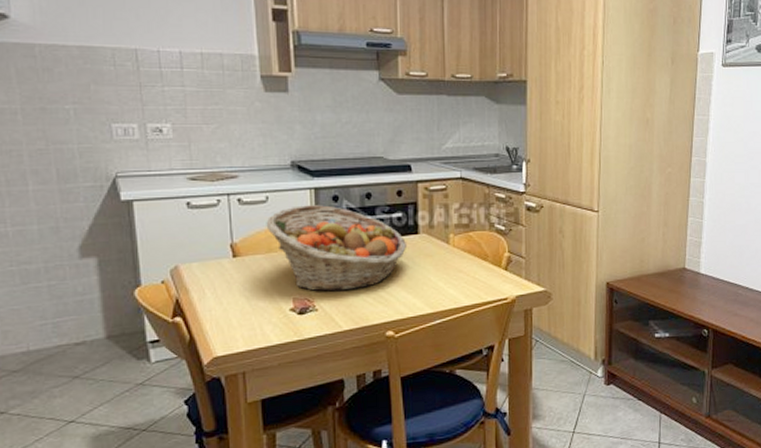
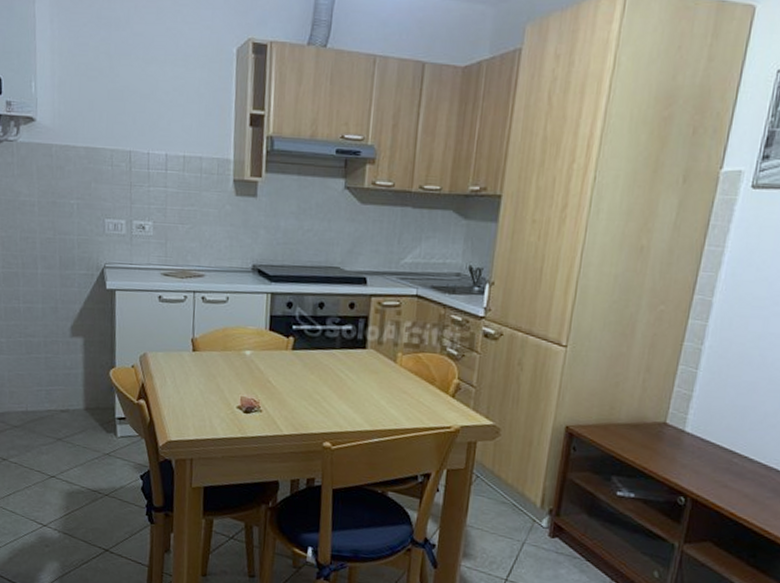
fruit basket: present [266,205,406,292] -> none [224,308,353,397]

